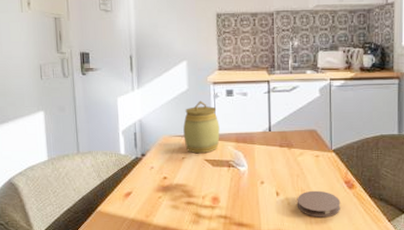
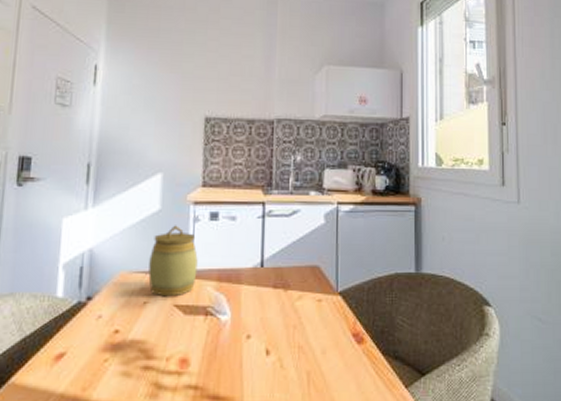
coaster: present [297,190,341,218] -> none [292,346,347,385]

